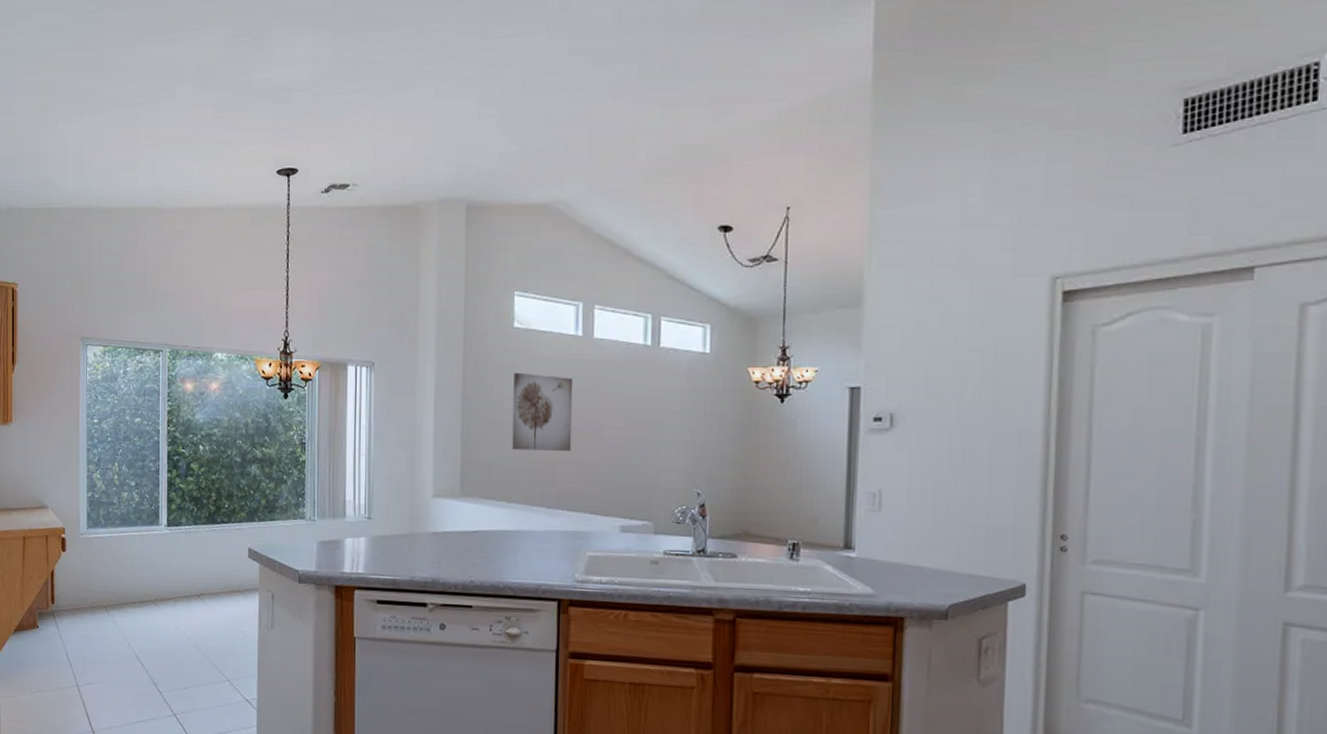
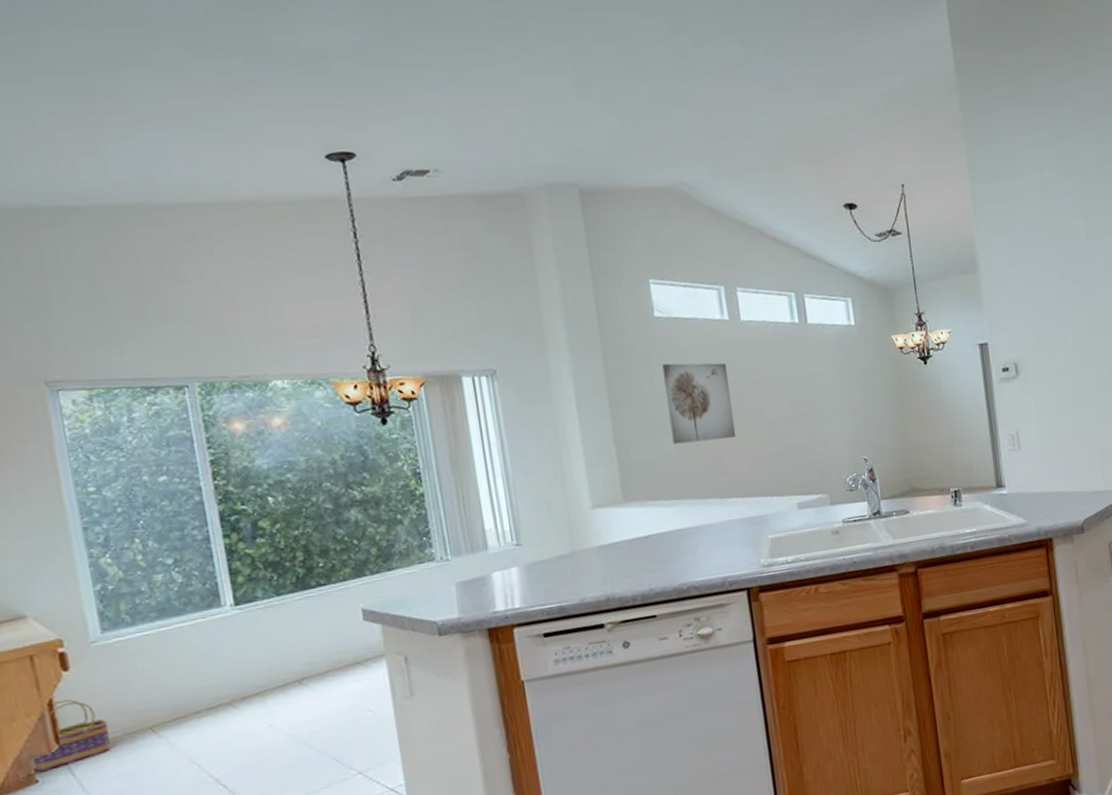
basket: none [37,573,82,621] -> present [30,699,111,772]

